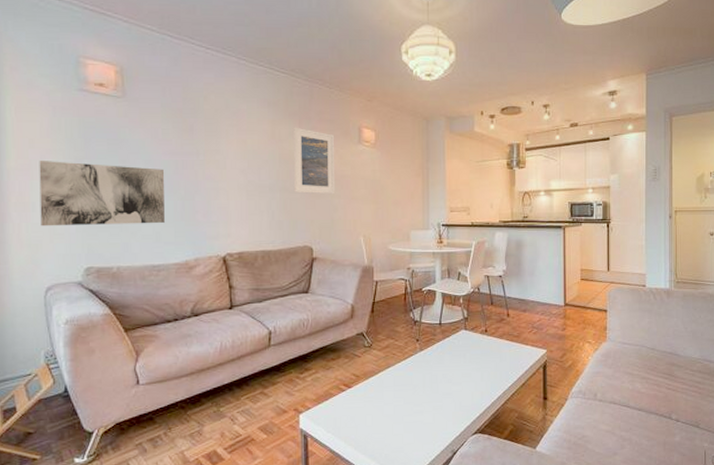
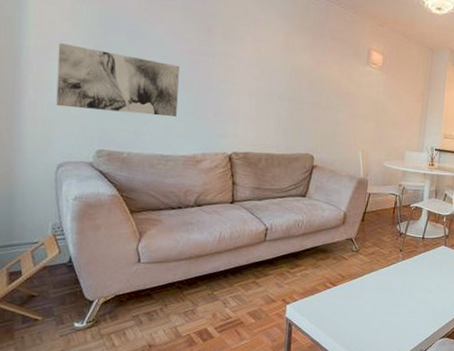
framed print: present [292,127,335,195] -> none [301,41,345,110]

